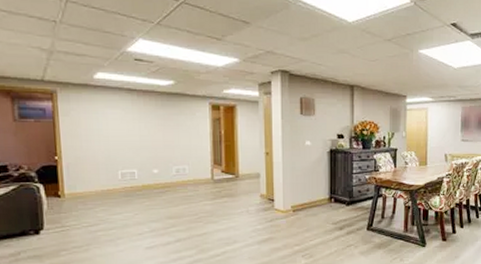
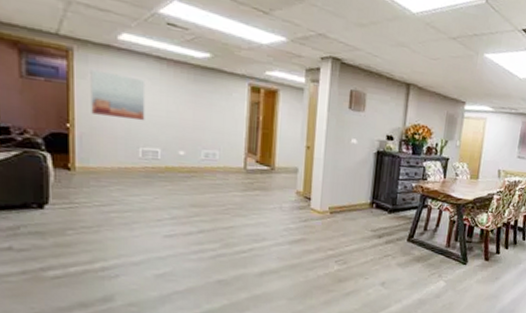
wall art: none [72,107,122,147] -> present [90,69,146,121]

